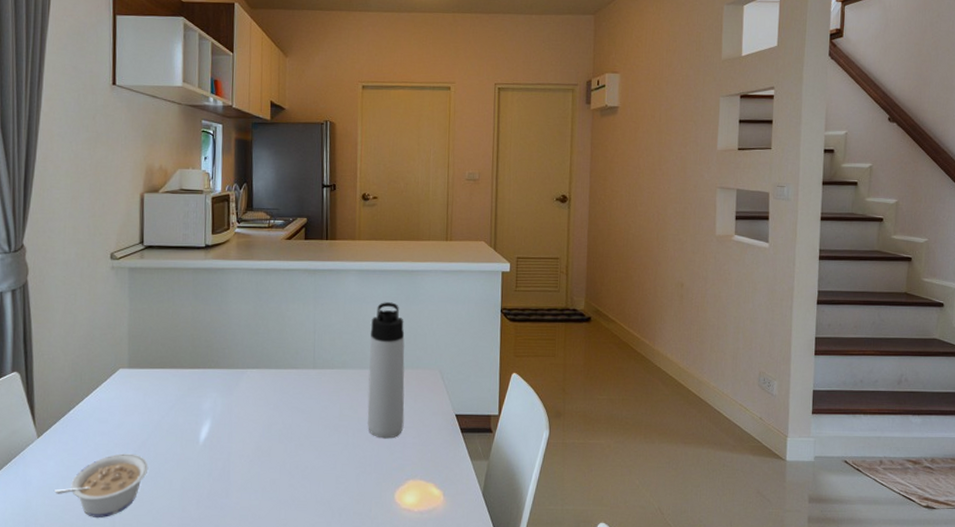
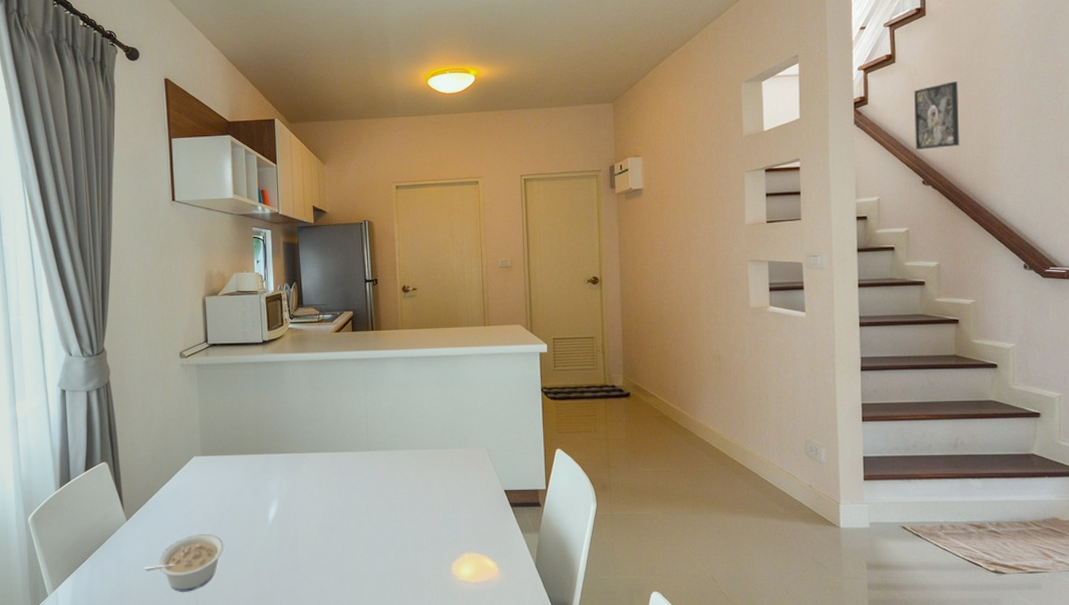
thermos bottle: present [367,302,405,439] -> none [418,386,456,514]
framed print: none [884,20,928,87] -> present [914,81,959,150]

